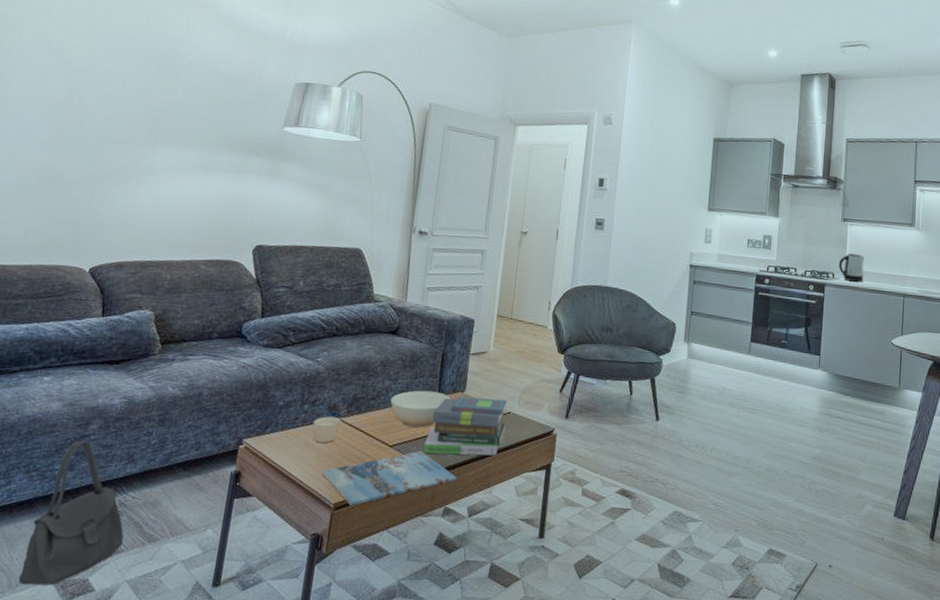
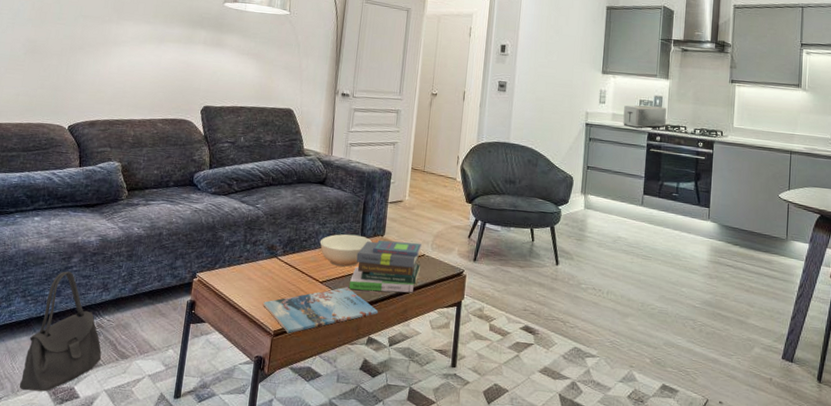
candle: present [313,416,341,444] -> none [254,255,278,279]
toaster: none [730,244,776,271] -> present [623,105,667,129]
kettle: present [838,253,865,282] -> none [726,112,752,140]

